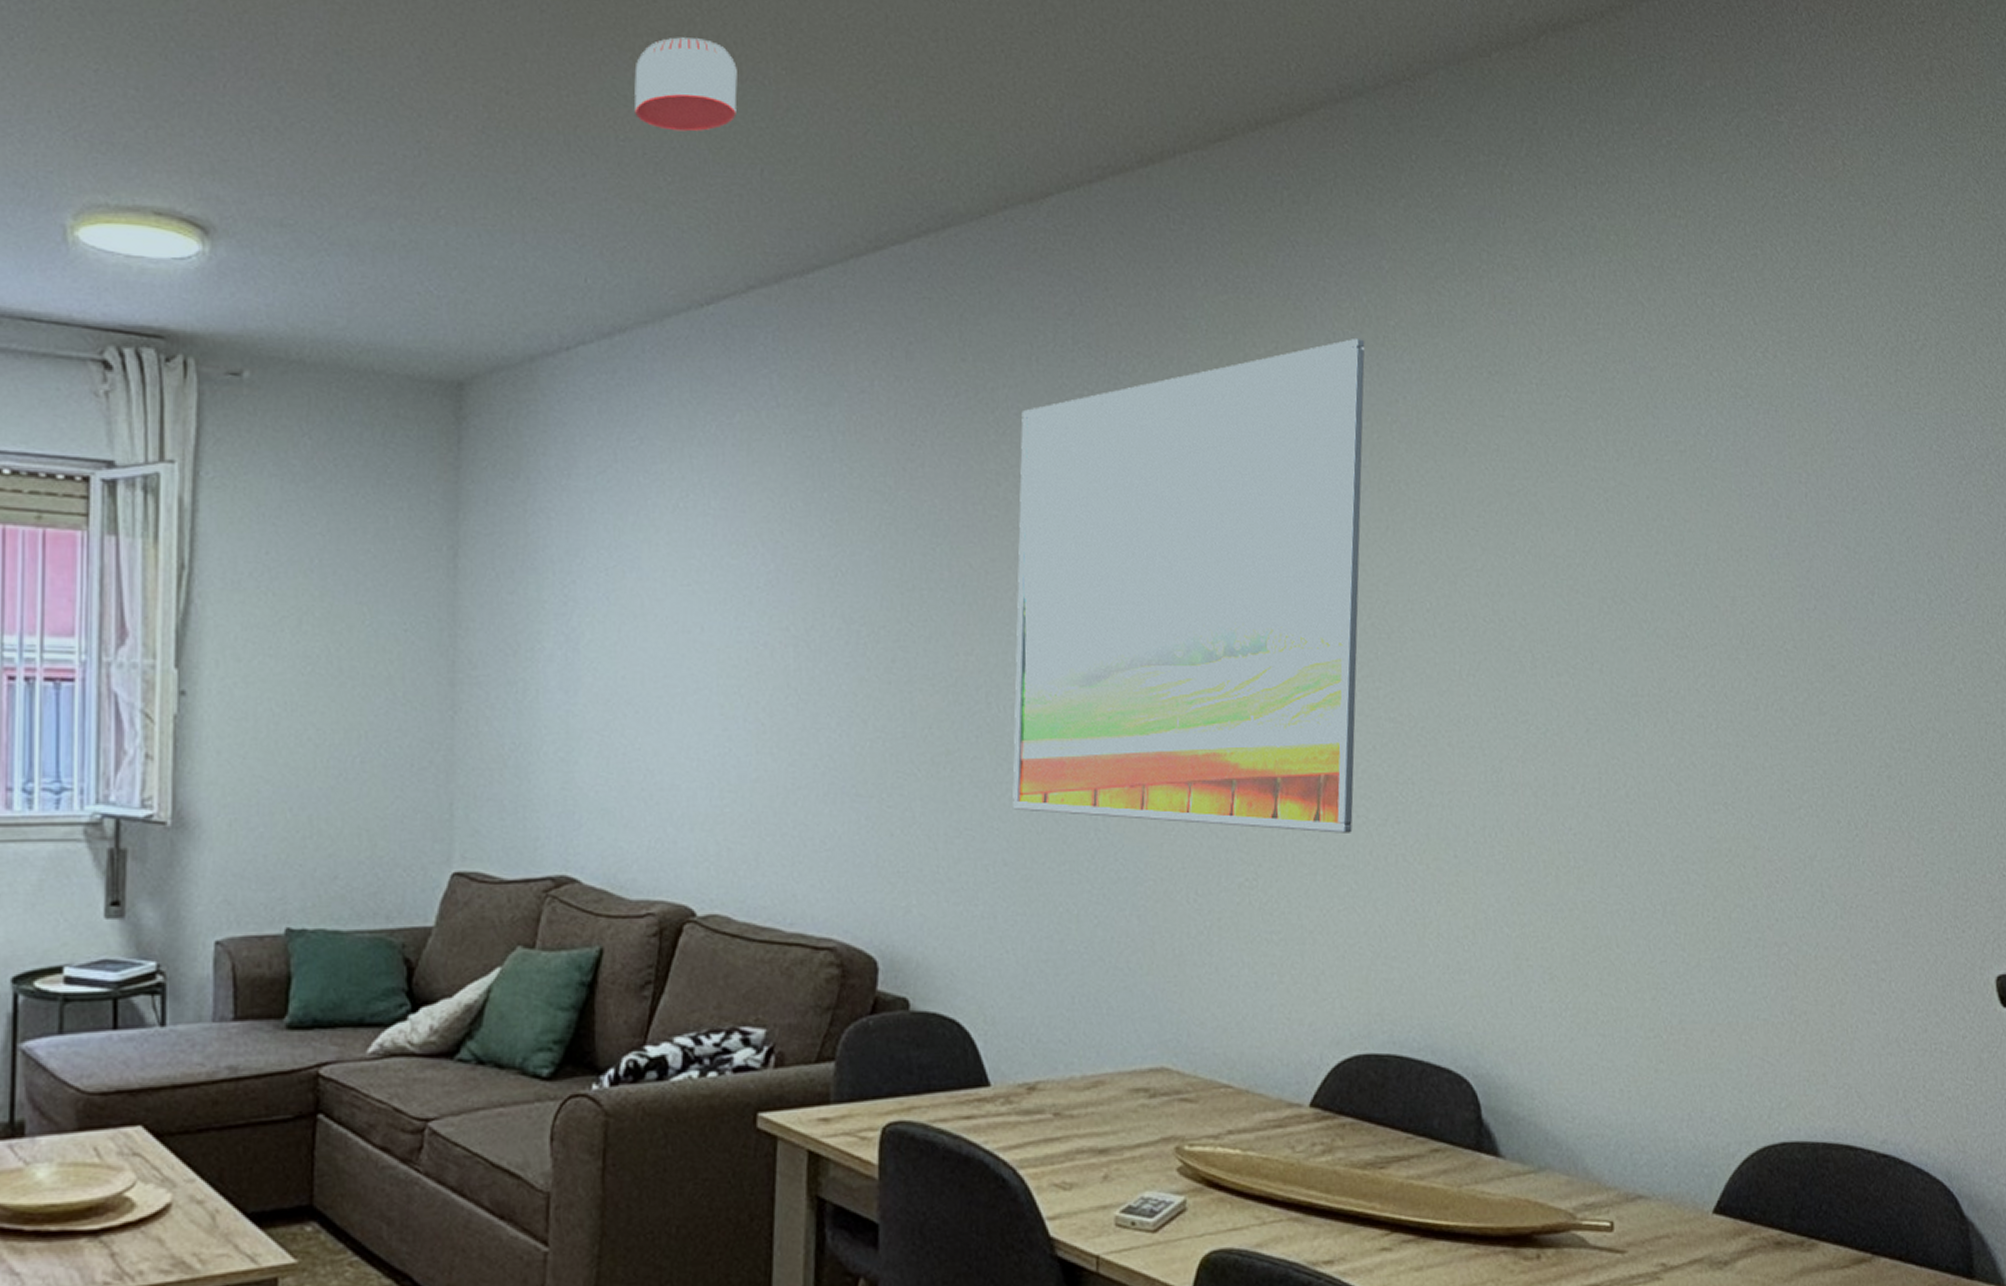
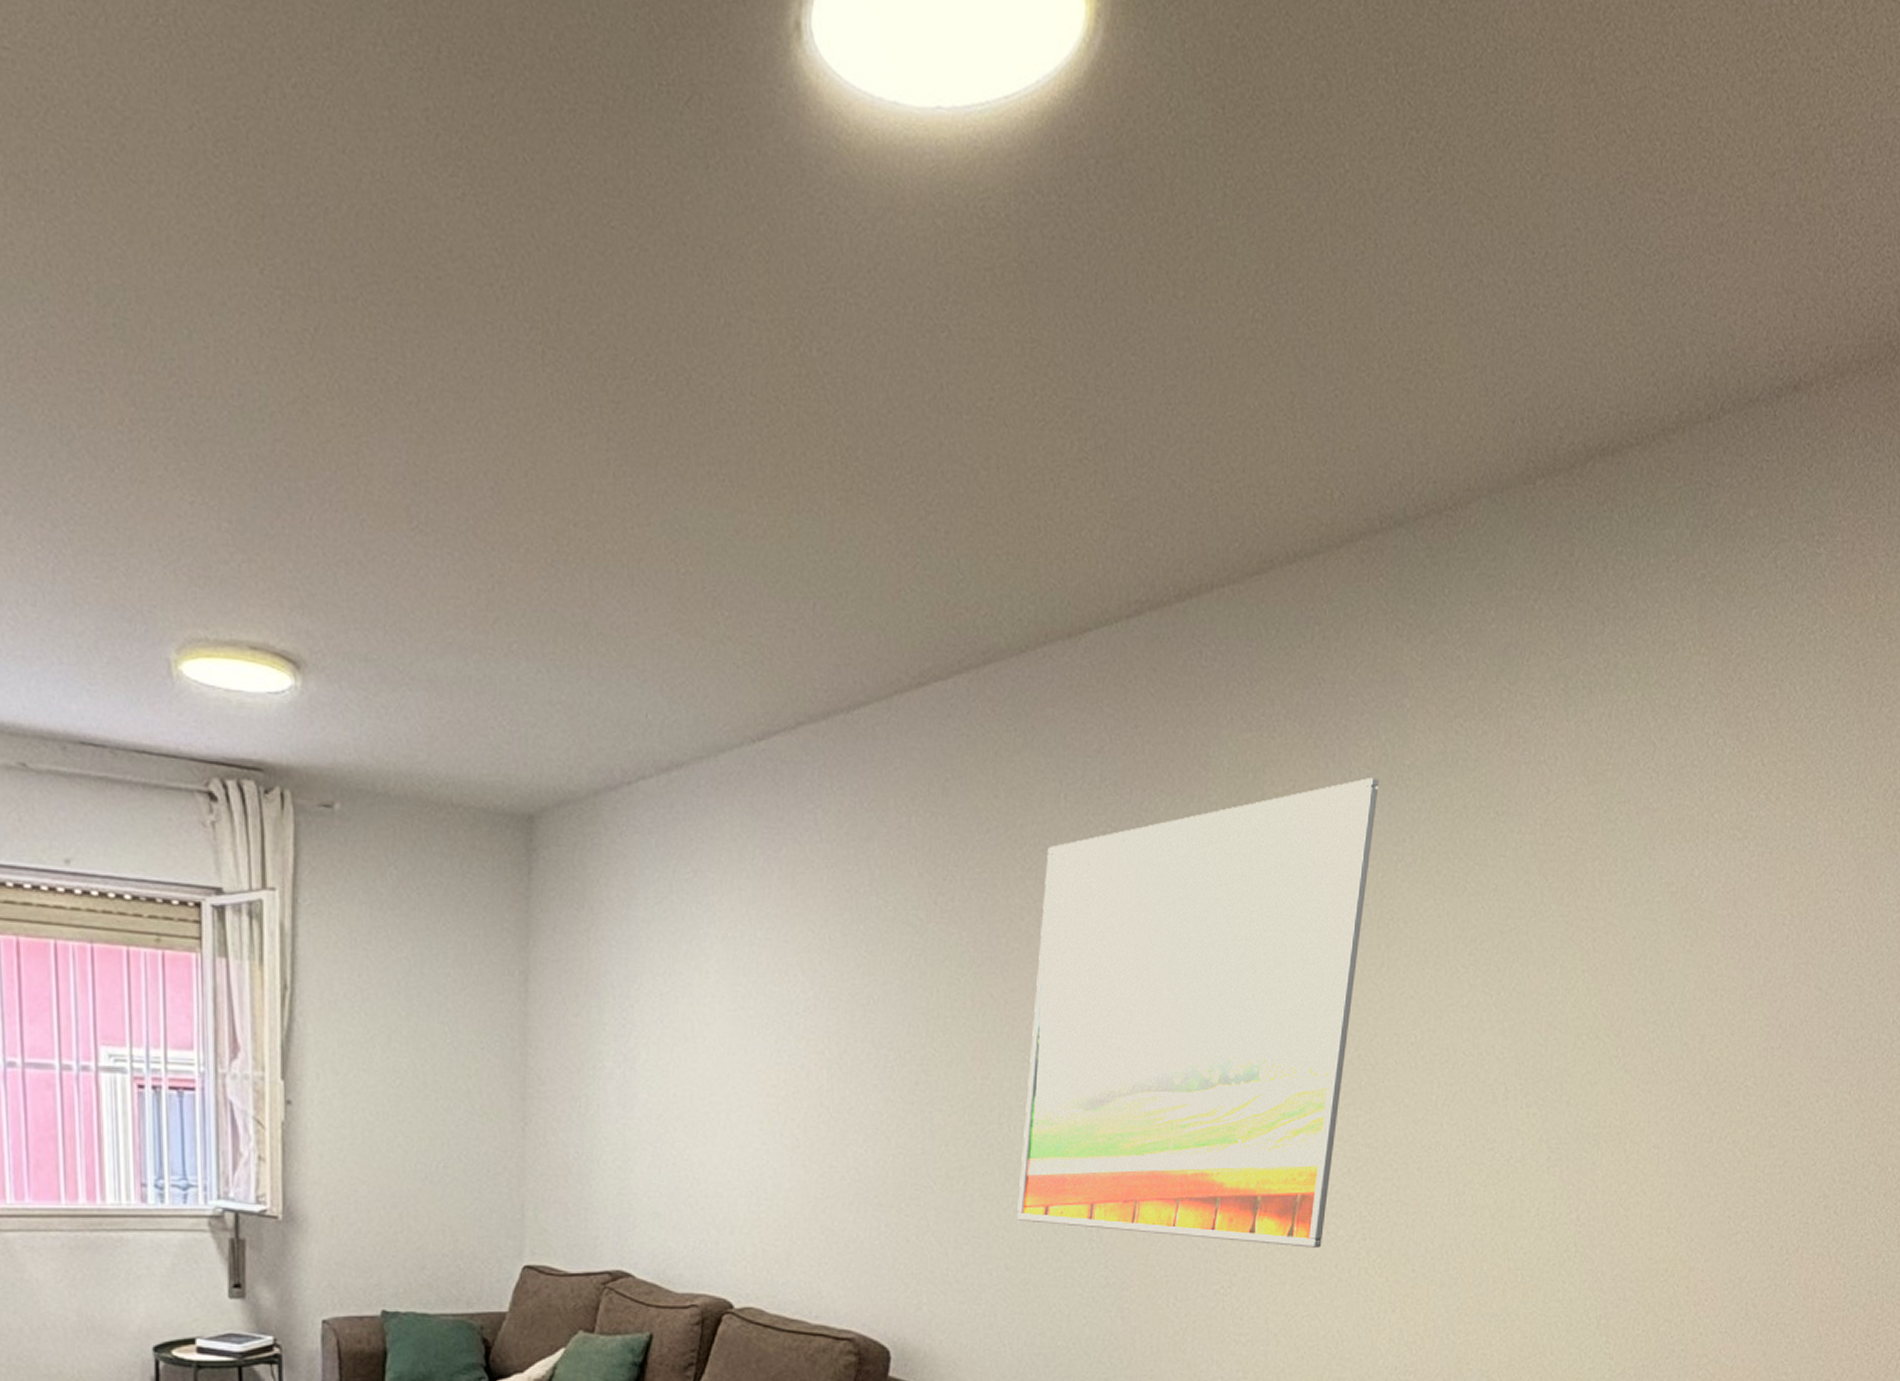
smoke detector: present [634,37,737,132] -> none [696,466,794,565]

